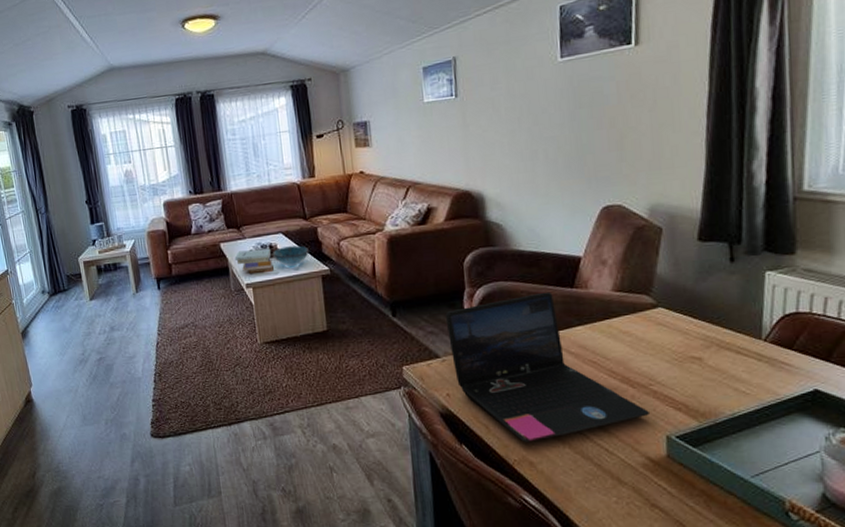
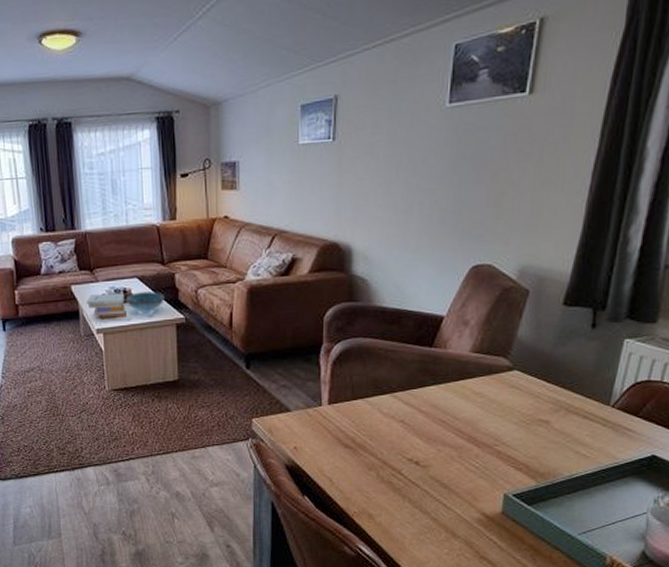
laptop: present [445,291,651,443] -> none [300,350,492,496]

